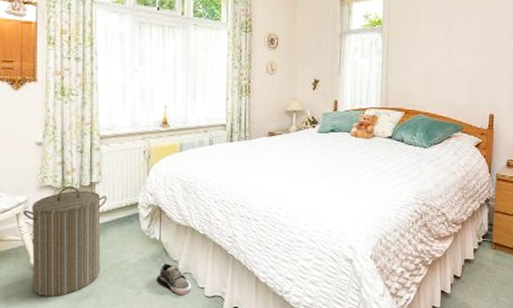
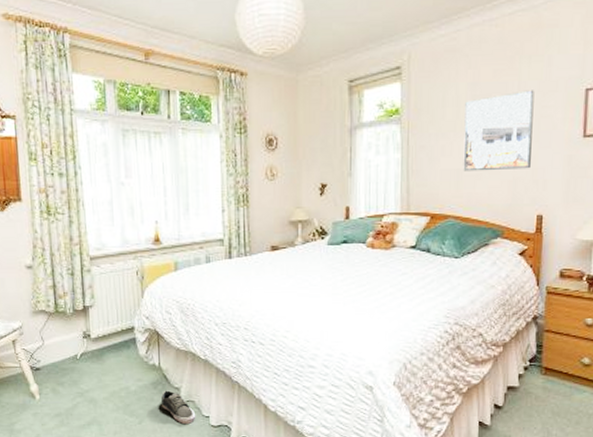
laundry hamper: present [23,186,107,296] -> none [18,311,102,424]
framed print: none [431,12,488,76] -> present [463,90,535,172]

